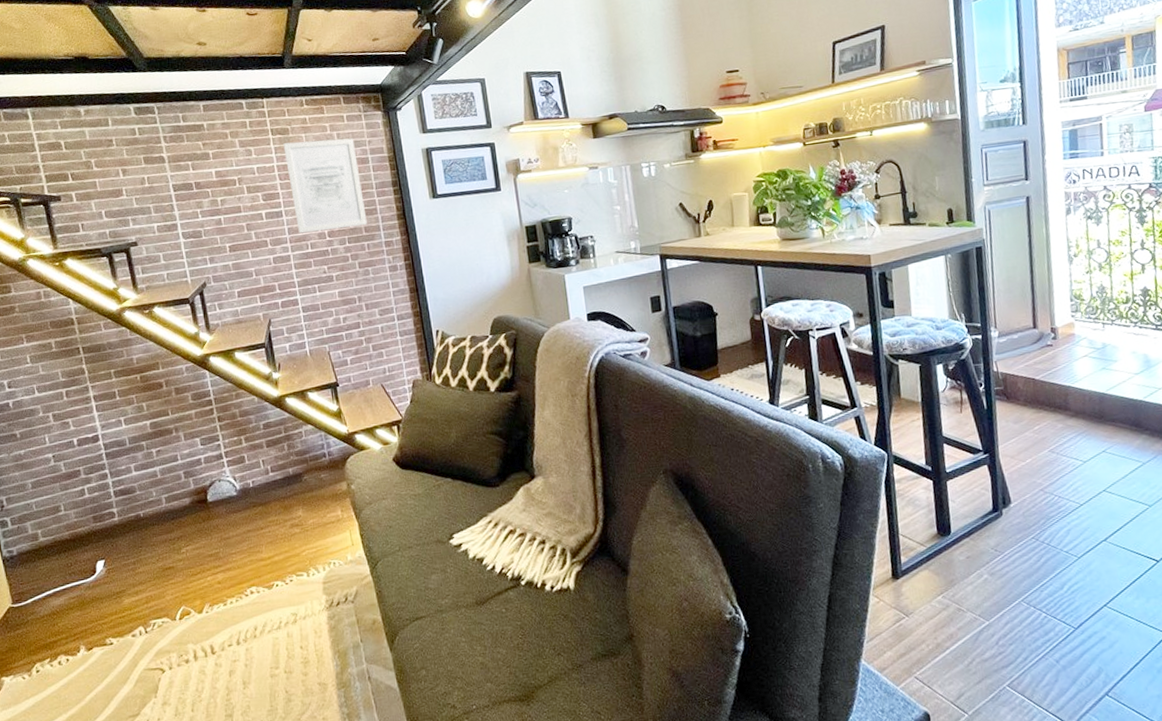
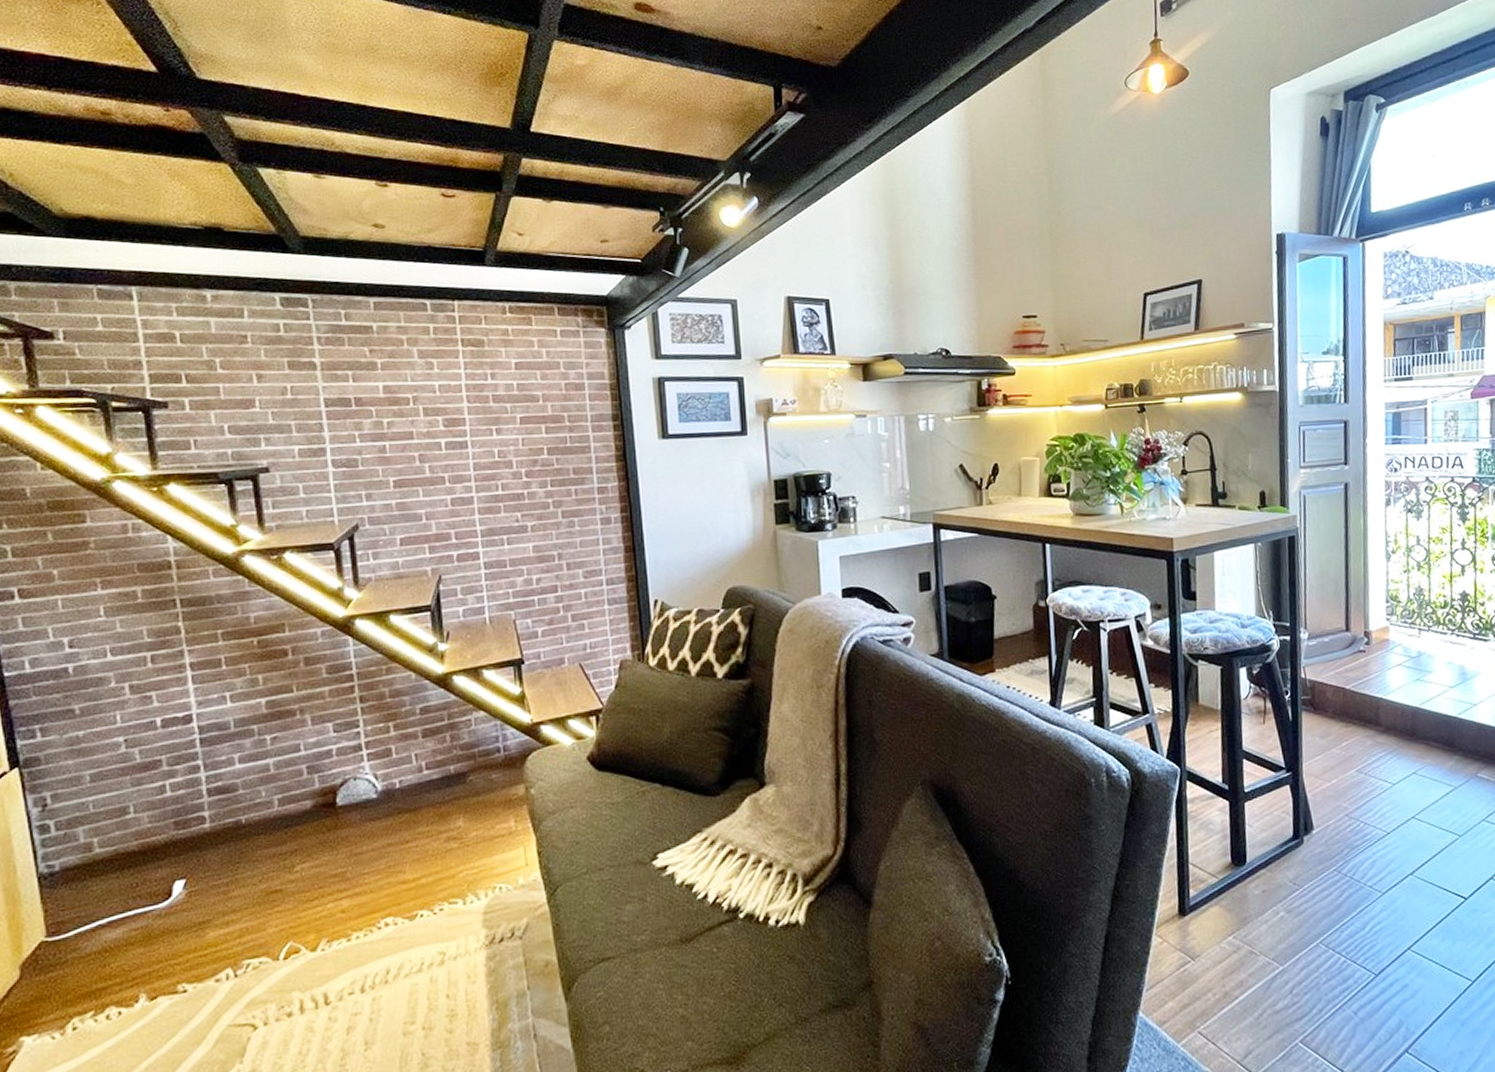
wall art: present [283,138,367,234] -> none [476,357,577,471]

